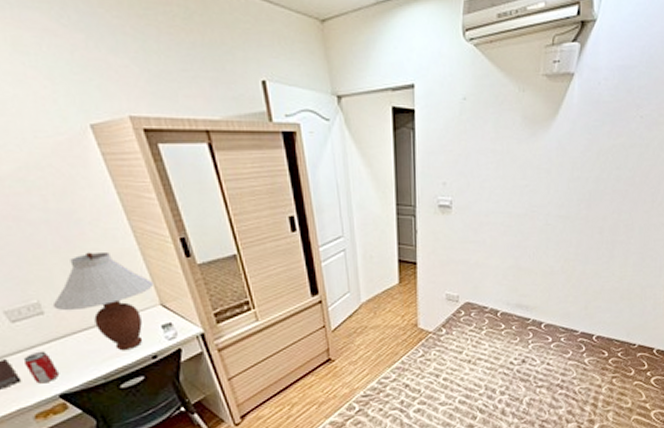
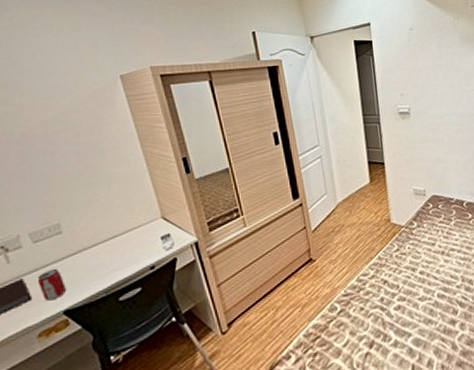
table lamp: present [52,251,154,351] -> none [70,174,157,264]

